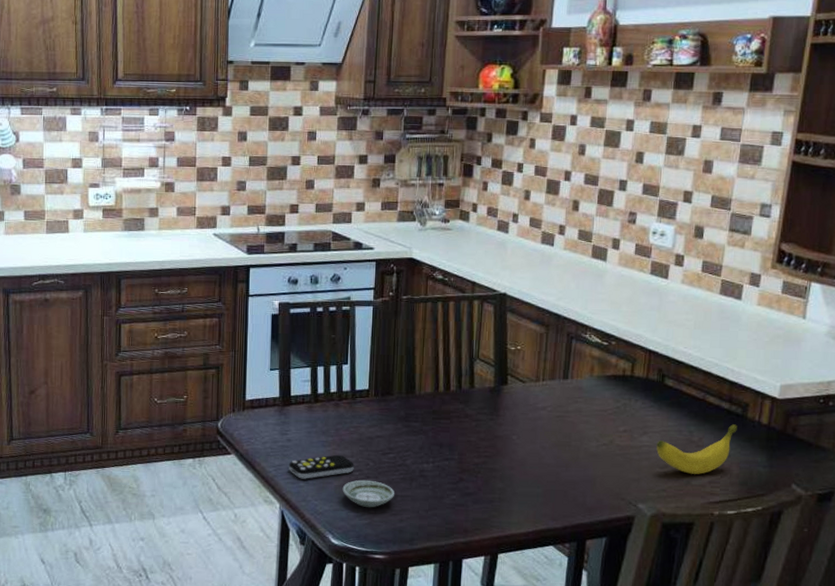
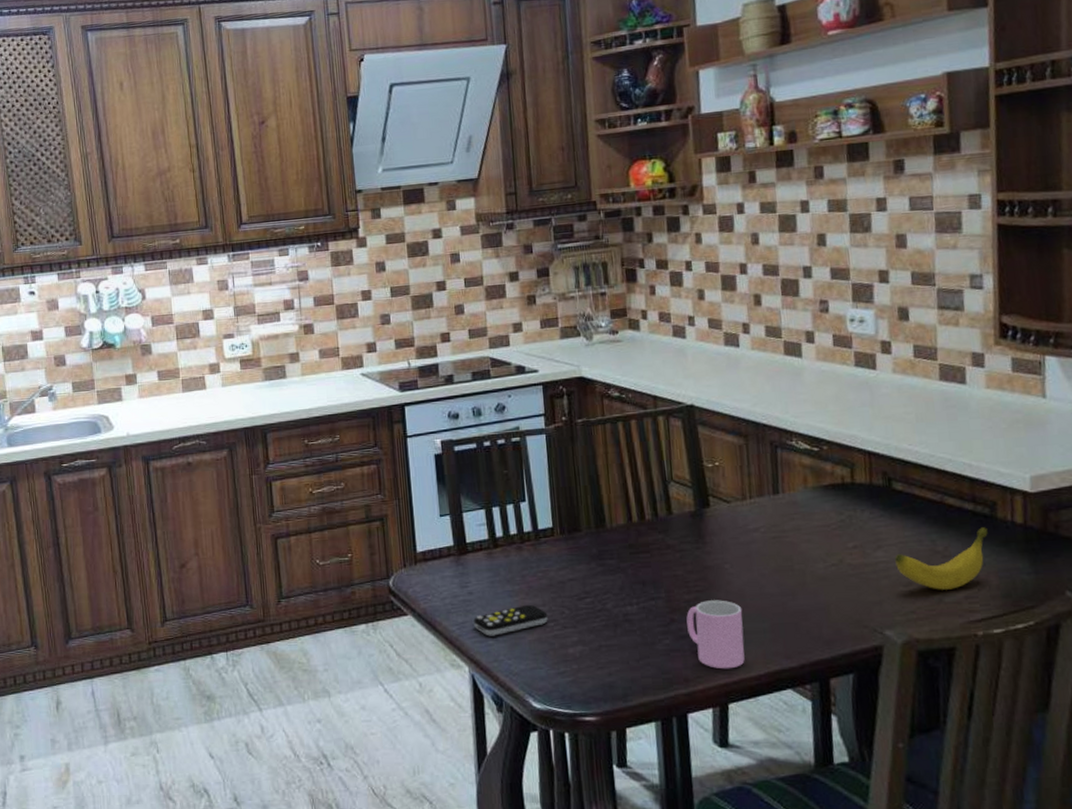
saucer: present [342,479,394,508] -> none [537,630,598,663]
cup: none [473,465,522,525] -> present [686,600,745,669]

